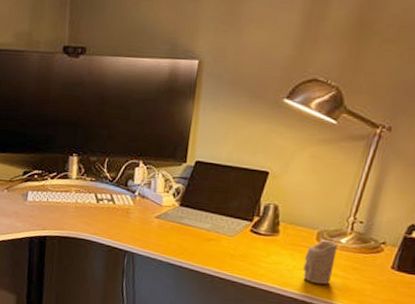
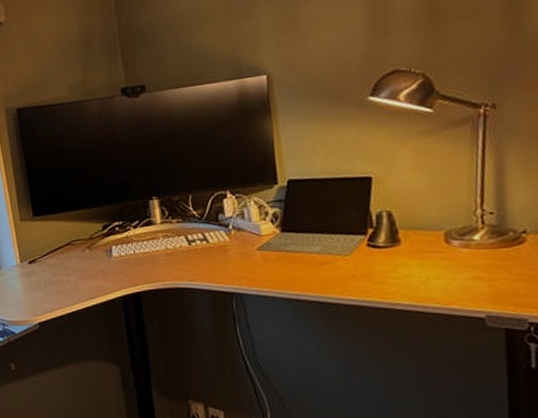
candle: present [302,240,338,285] -> none [437,240,474,293]

